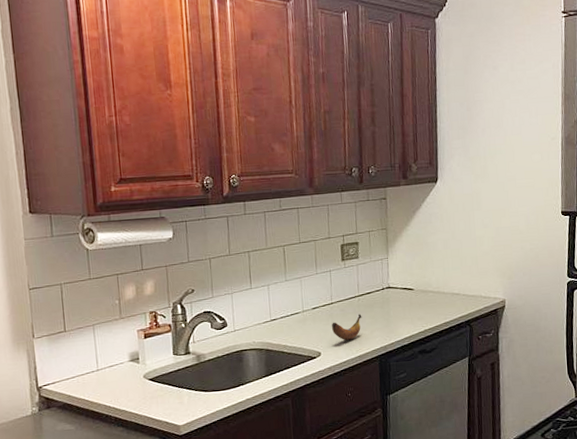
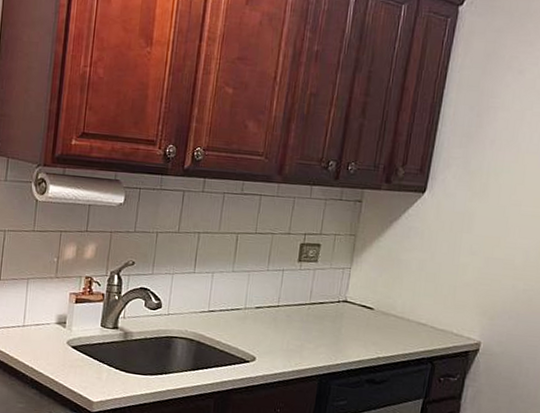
banana: present [332,314,362,341] -> none [273,324,309,351]

